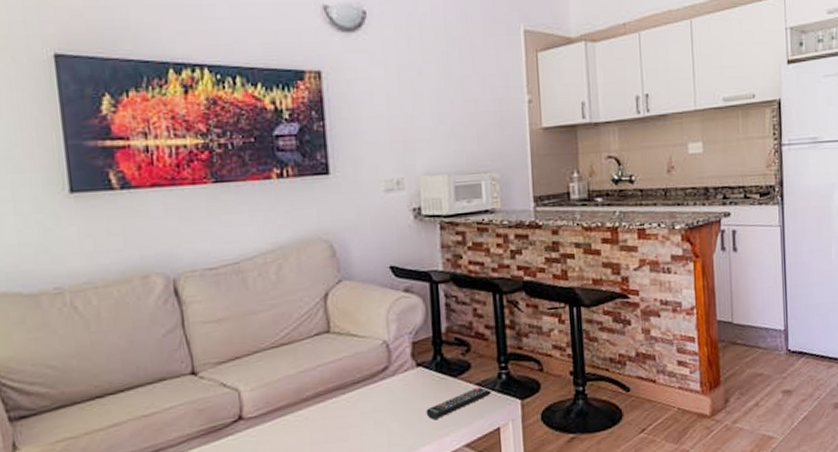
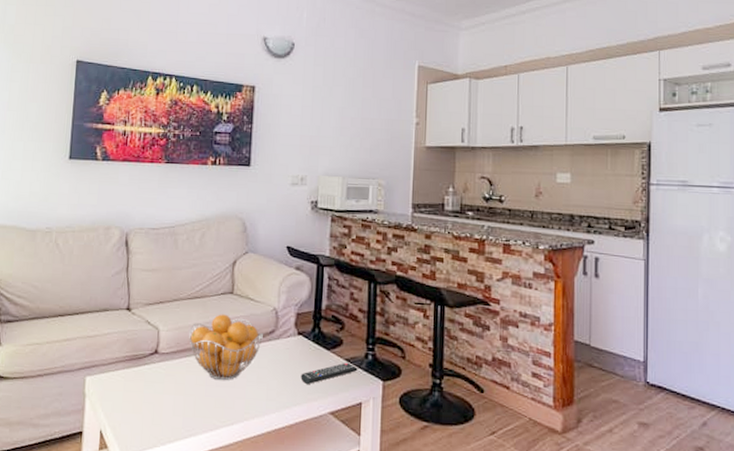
fruit basket: none [280,358,375,436] -> present [189,314,263,380]

